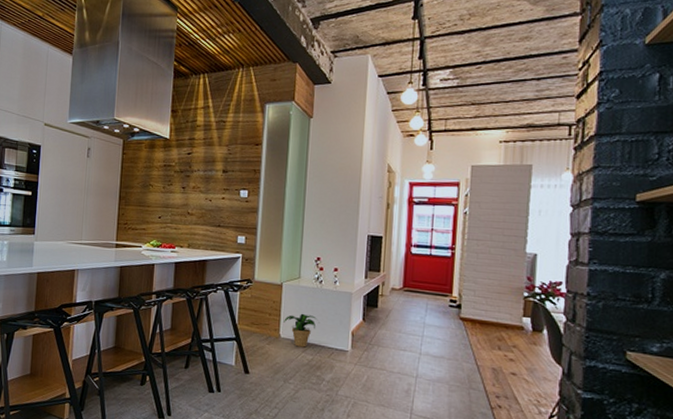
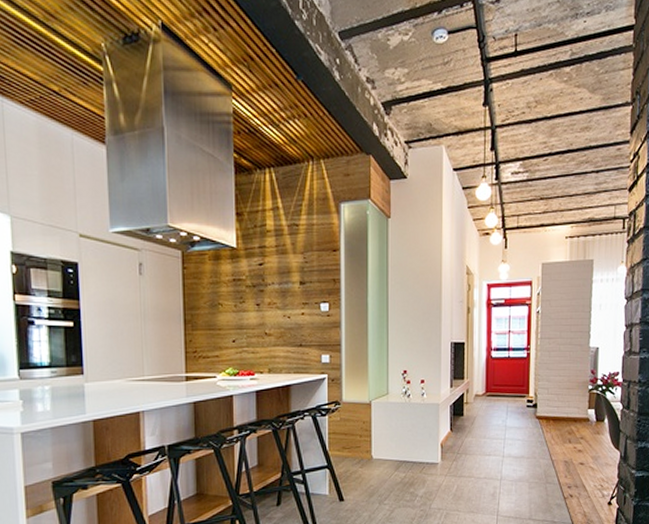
potted plant: present [284,313,319,348] -> none [375,430,410,466]

